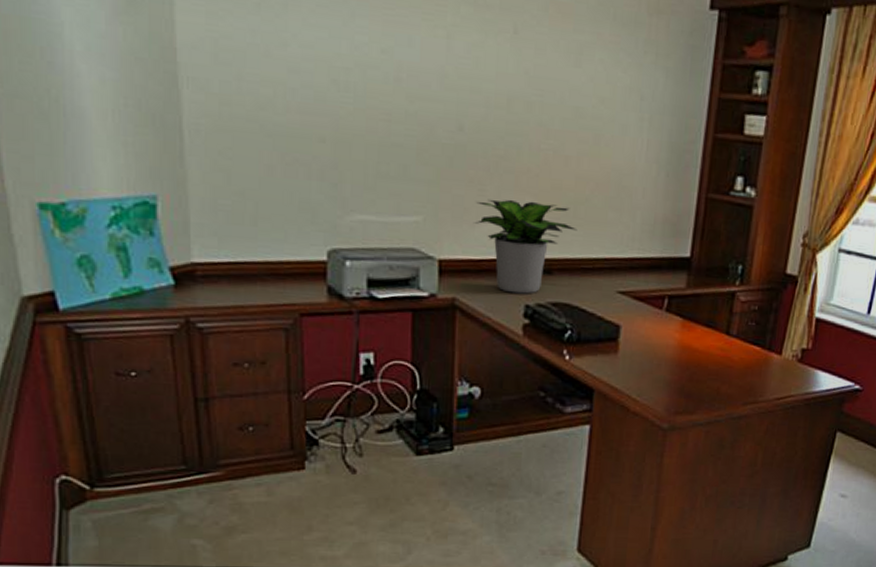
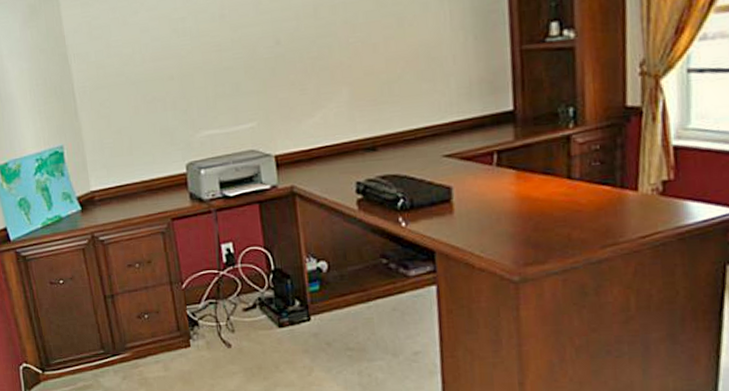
potted plant: present [474,198,577,294] -> none [300,88,395,174]

